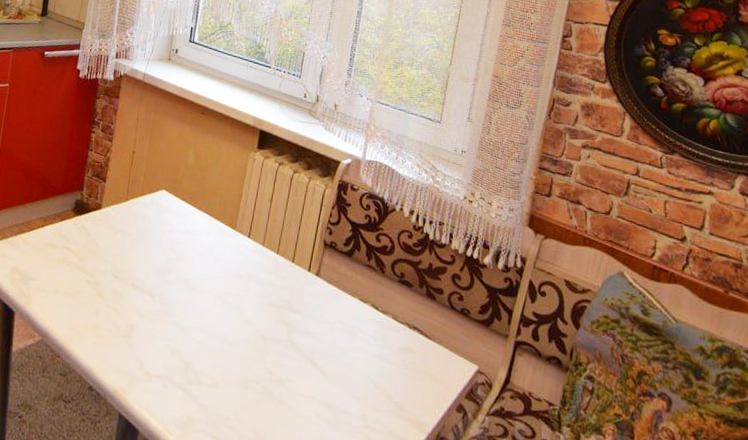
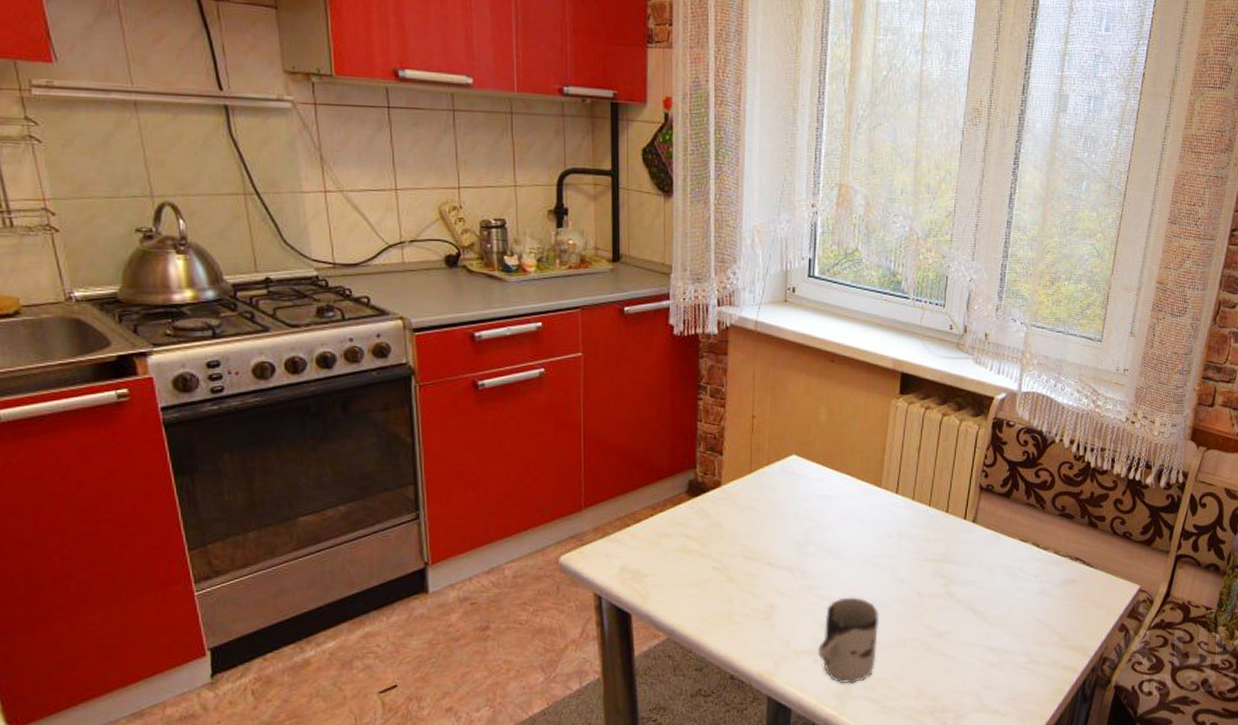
cup: none [167,328,226,416] -> present [817,597,880,684]

